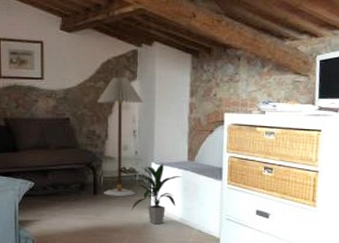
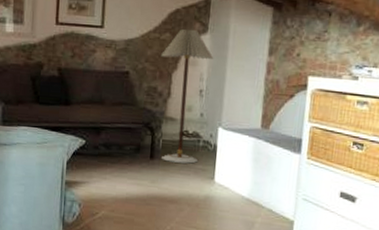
indoor plant: present [131,162,183,225] -> none [191,128,254,199]

